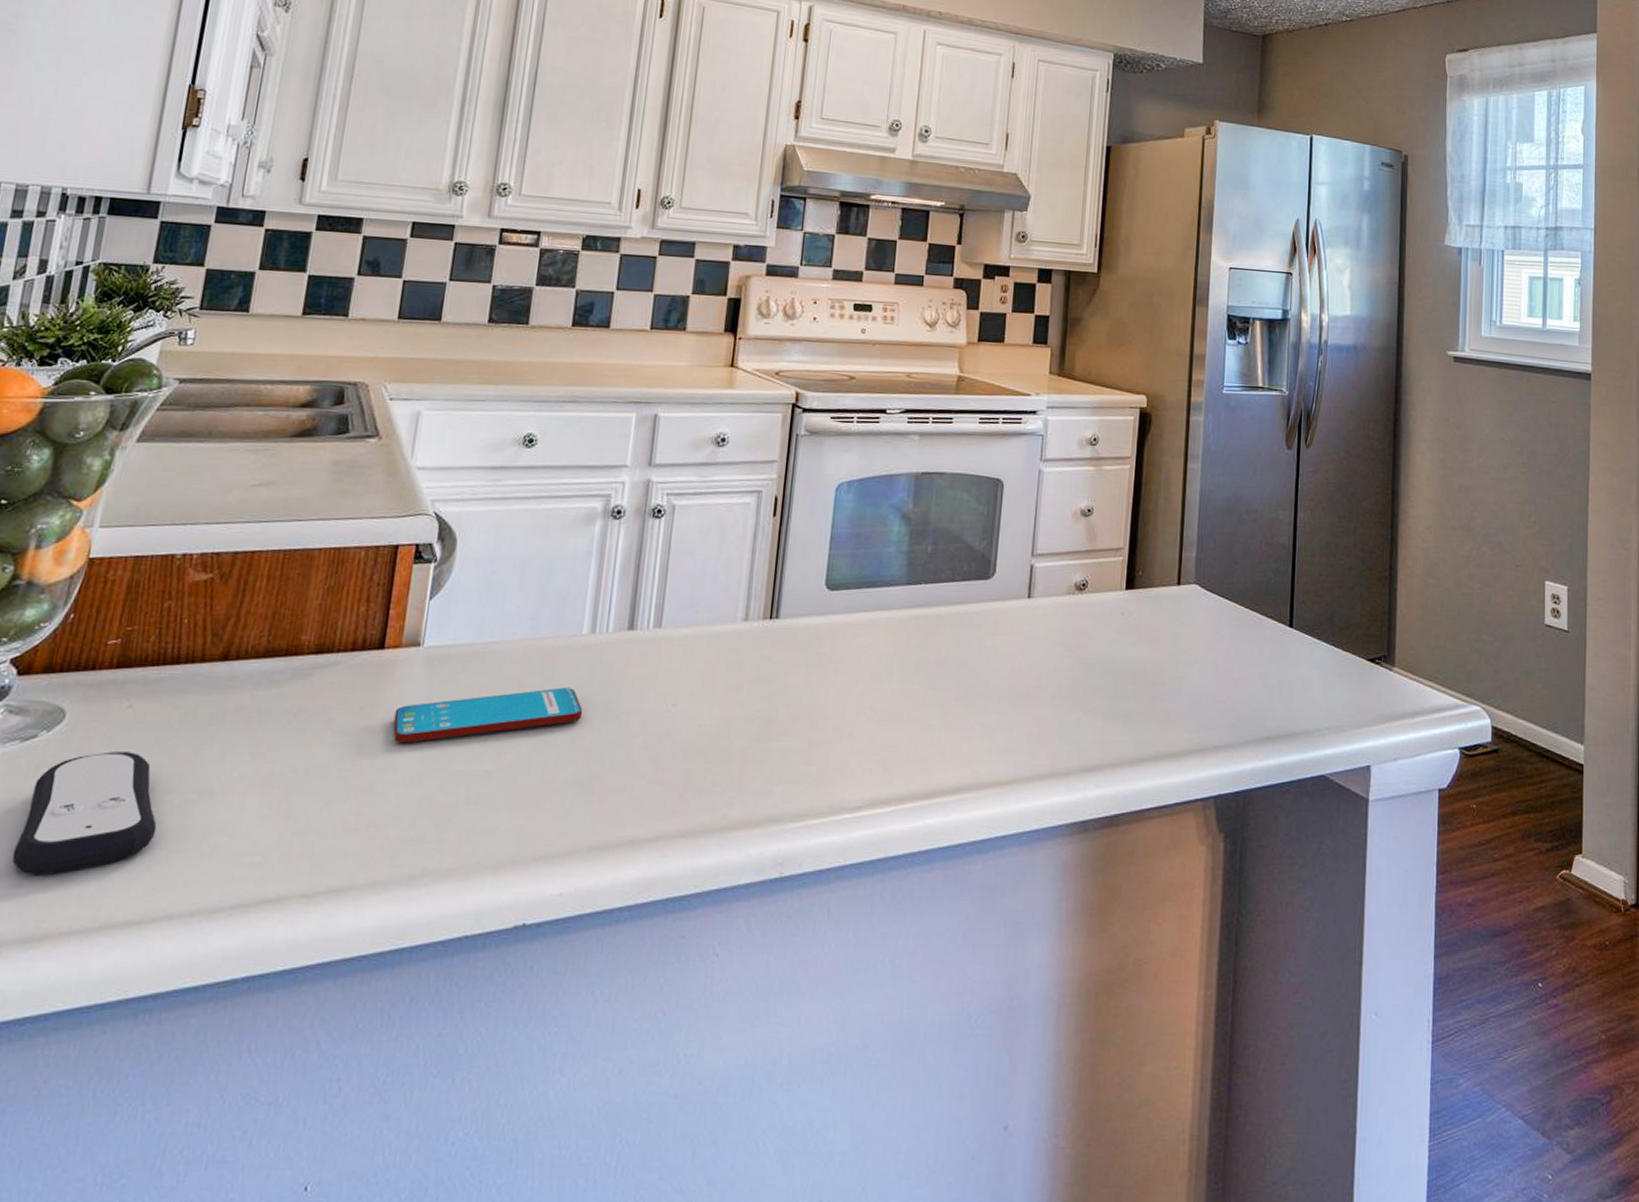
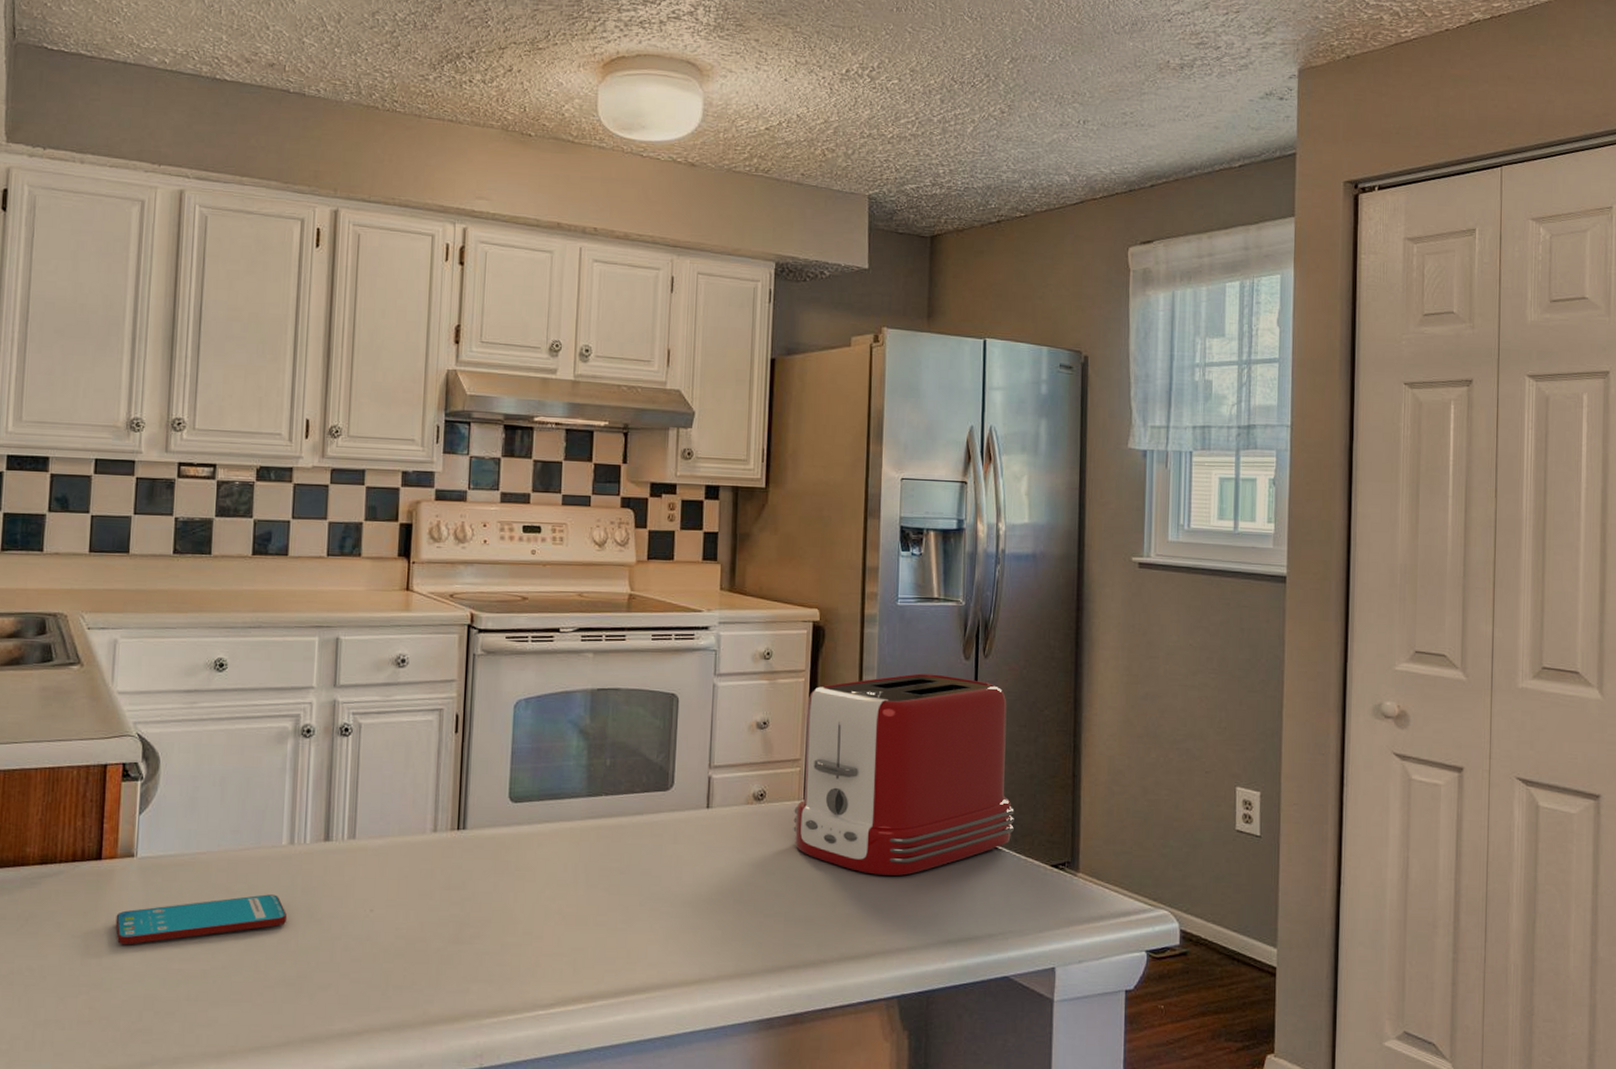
toaster: none [1114,462,1333,670] -> present [793,673,1015,876]

